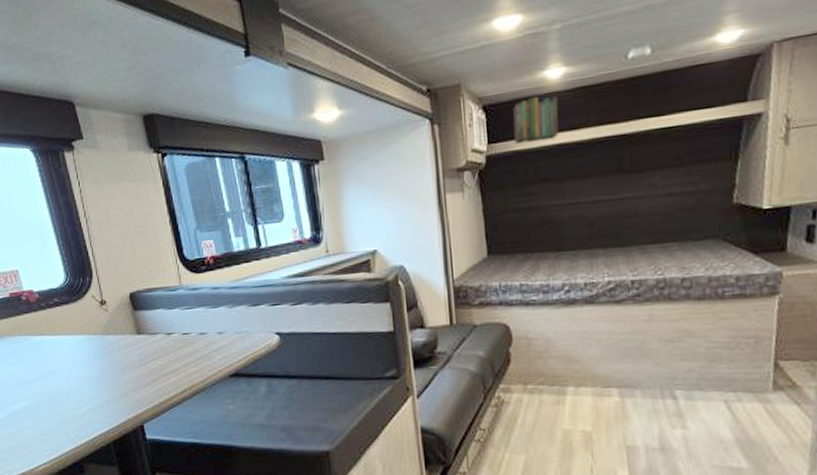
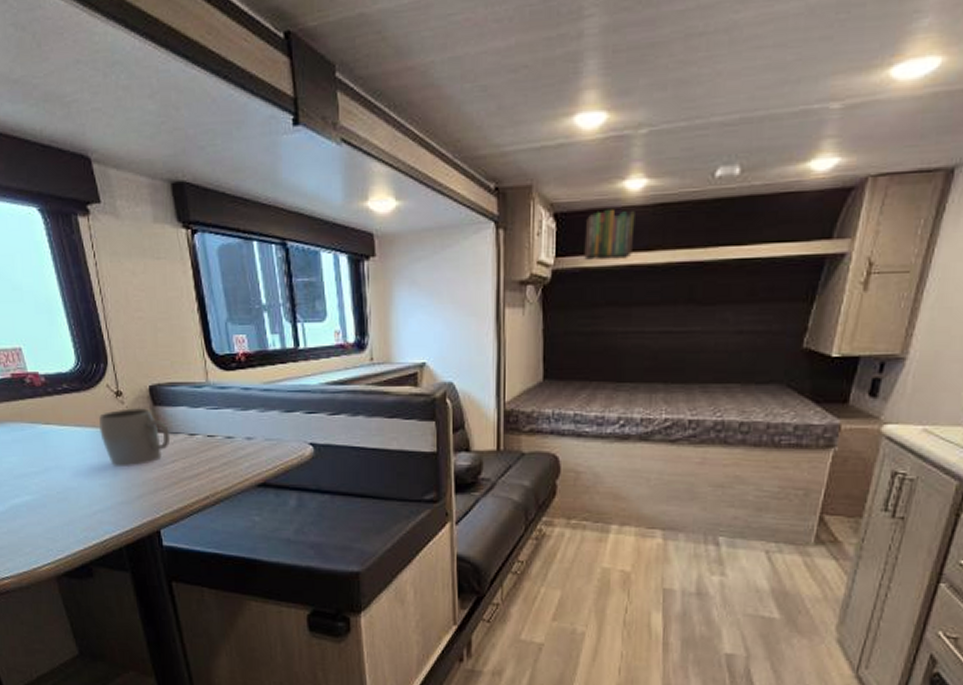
mug: none [86,312,150,369] -> present [99,407,171,468]

